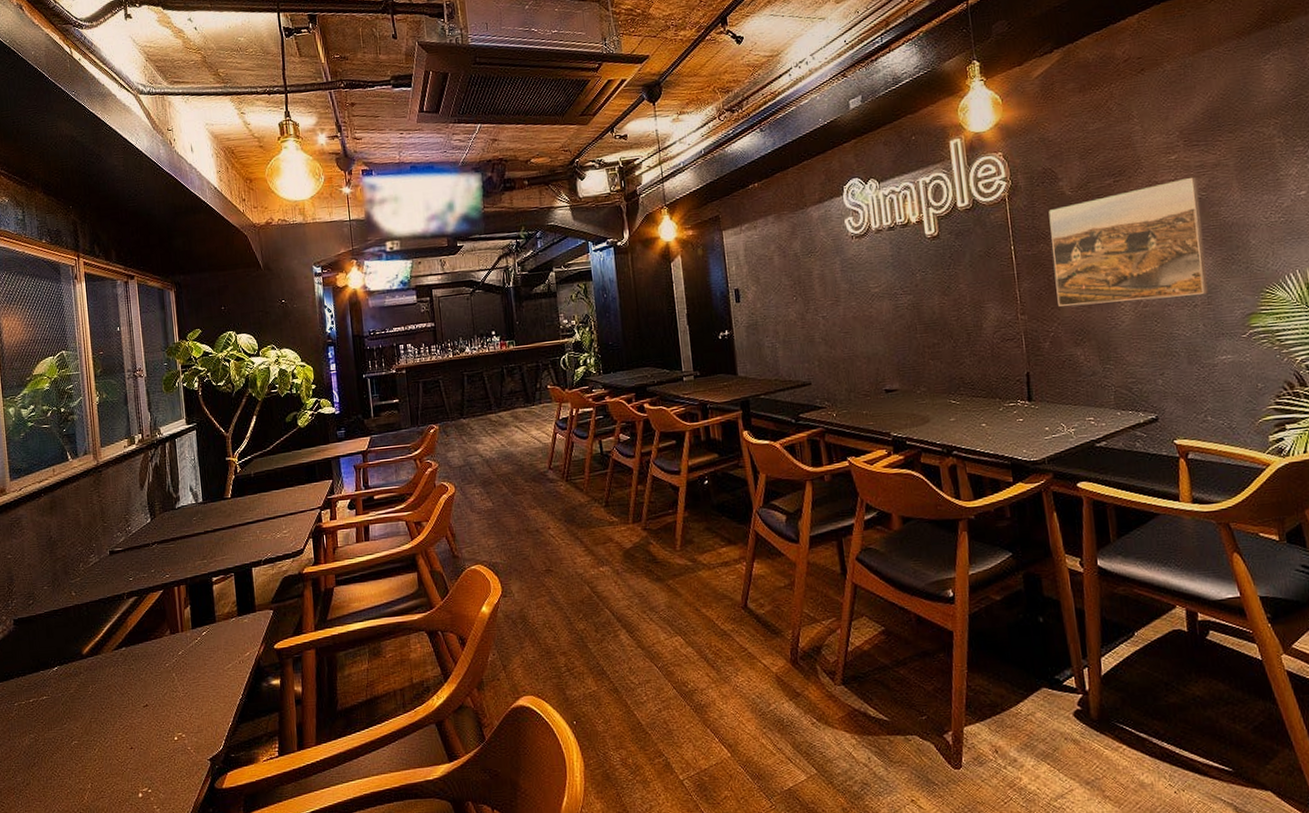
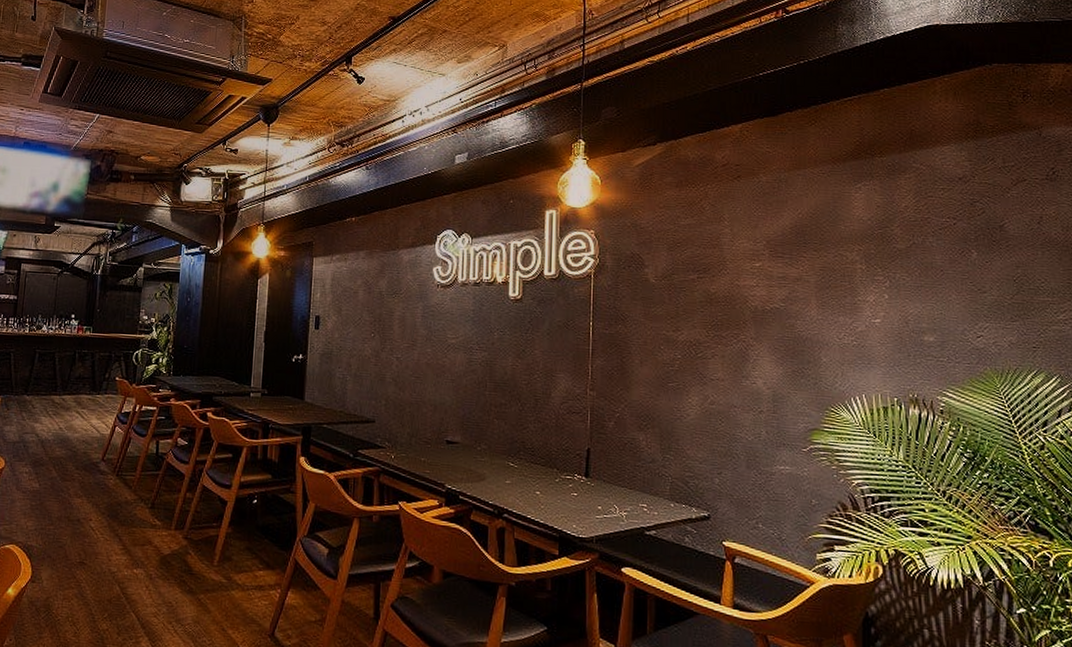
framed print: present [1048,176,1208,306] -> none [628,286,777,402]

